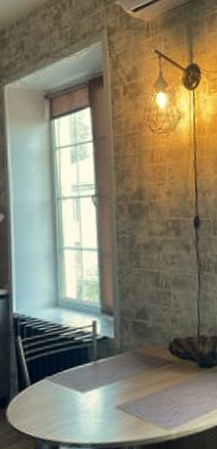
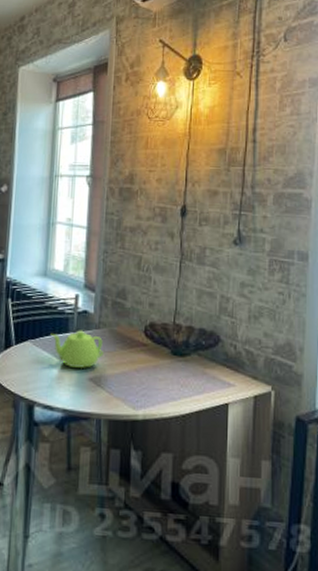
teapot: none [69,357,129,400] -> present [50,330,104,369]

